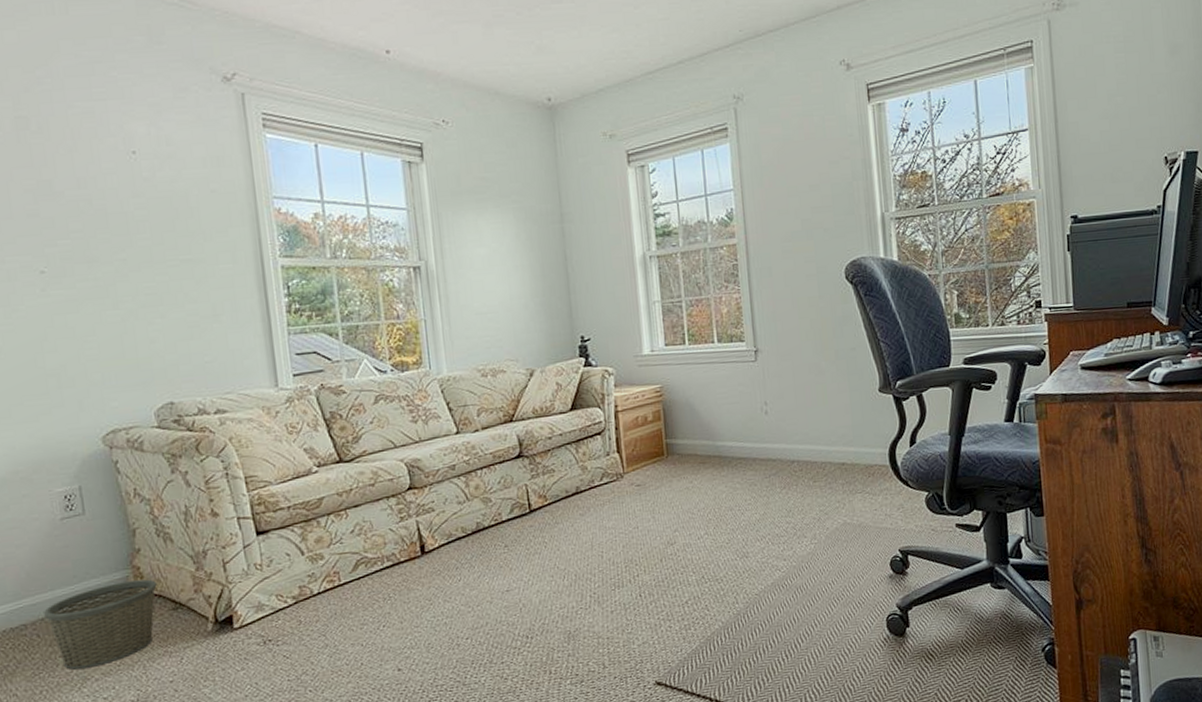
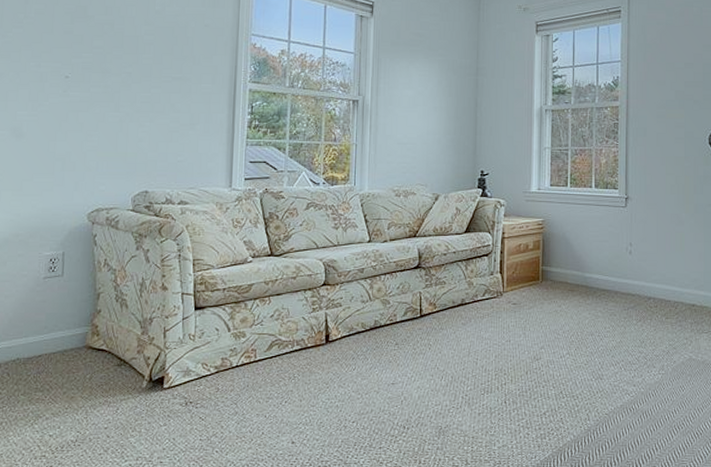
basket: present [44,579,157,670] -> none [16,337,109,407]

